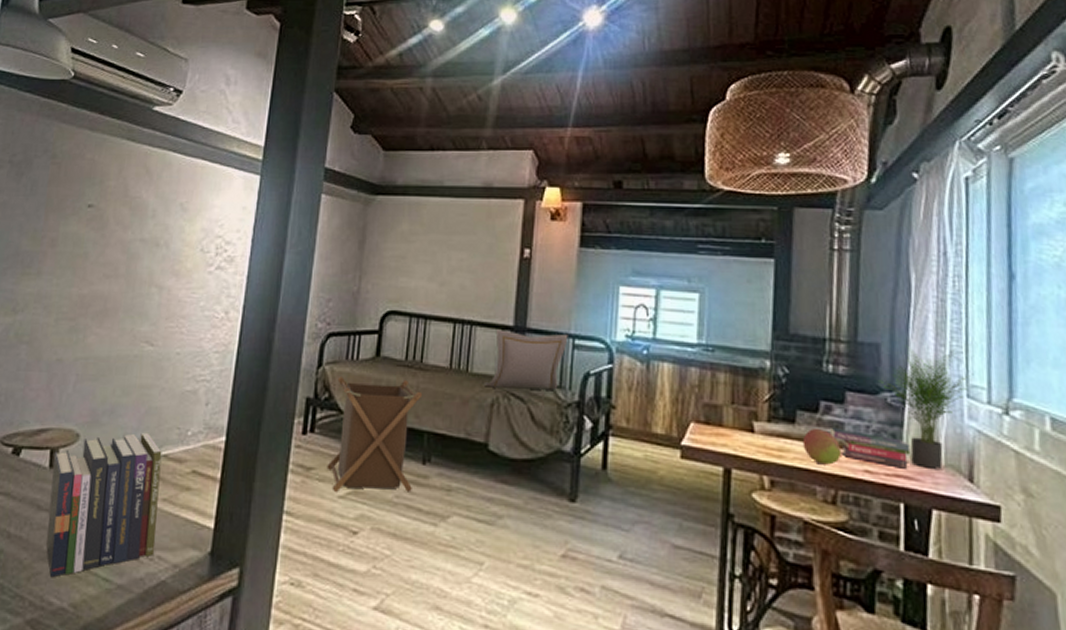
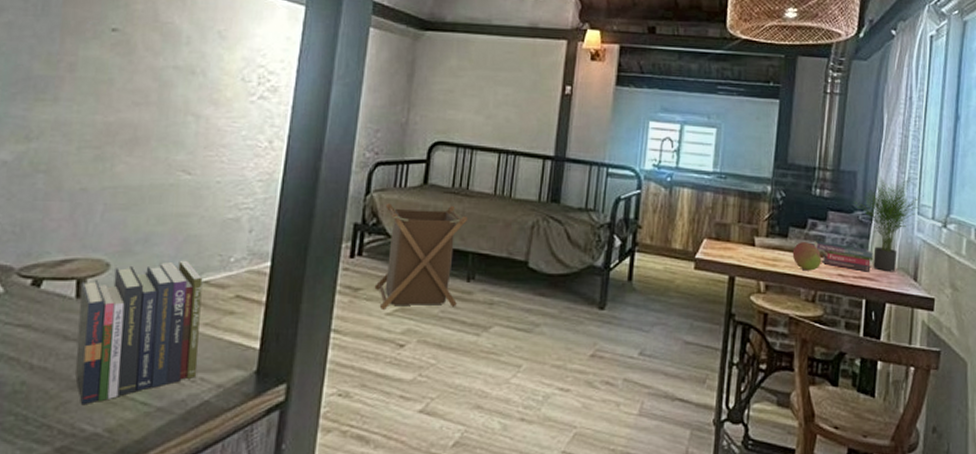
cushion: present [483,329,568,392] -> none [525,159,603,214]

